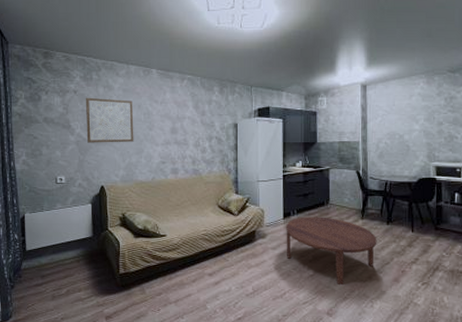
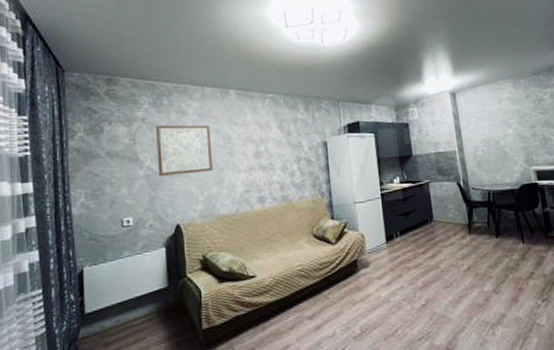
coffee table: present [286,216,377,286] -> none [390,236,489,313]

